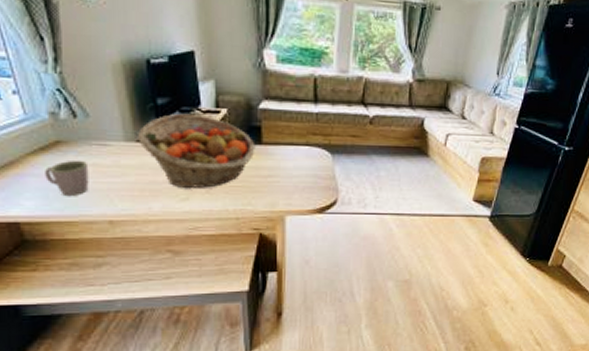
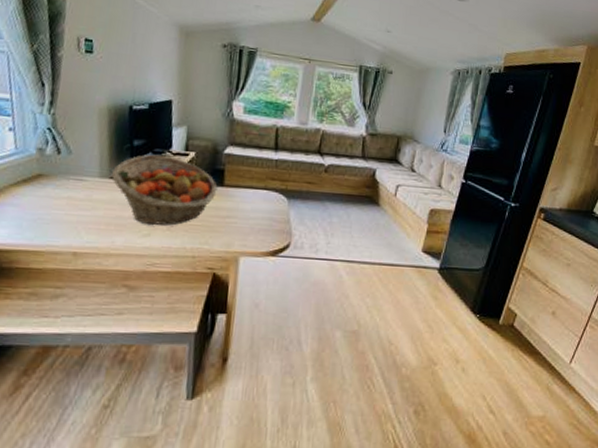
mug: present [45,159,89,197] -> none [22,192,64,227]

